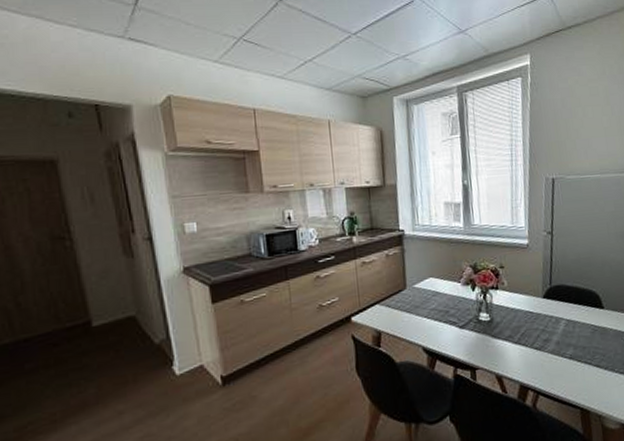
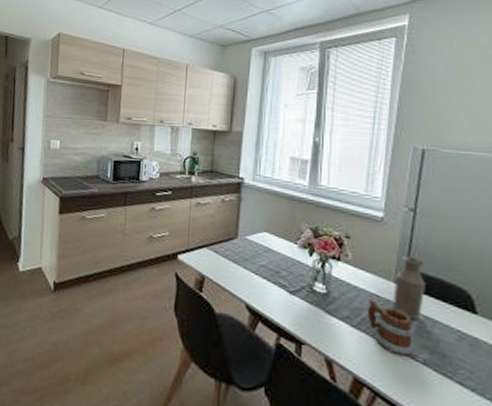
mug: none [524,316,563,358] -> present [367,299,415,357]
bottle: none [542,272,566,325] -> present [393,255,426,320]

